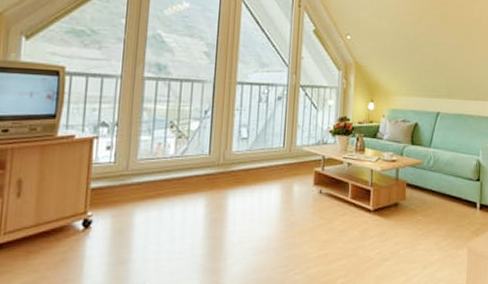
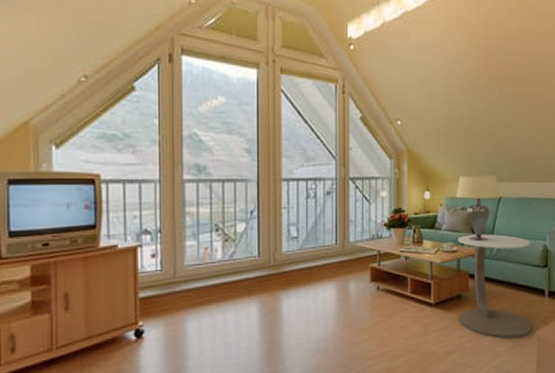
side table: none [395,145,465,249] -> present [458,234,532,339]
lampshade: none [397,90,439,153] -> present [455,175,501,242]

